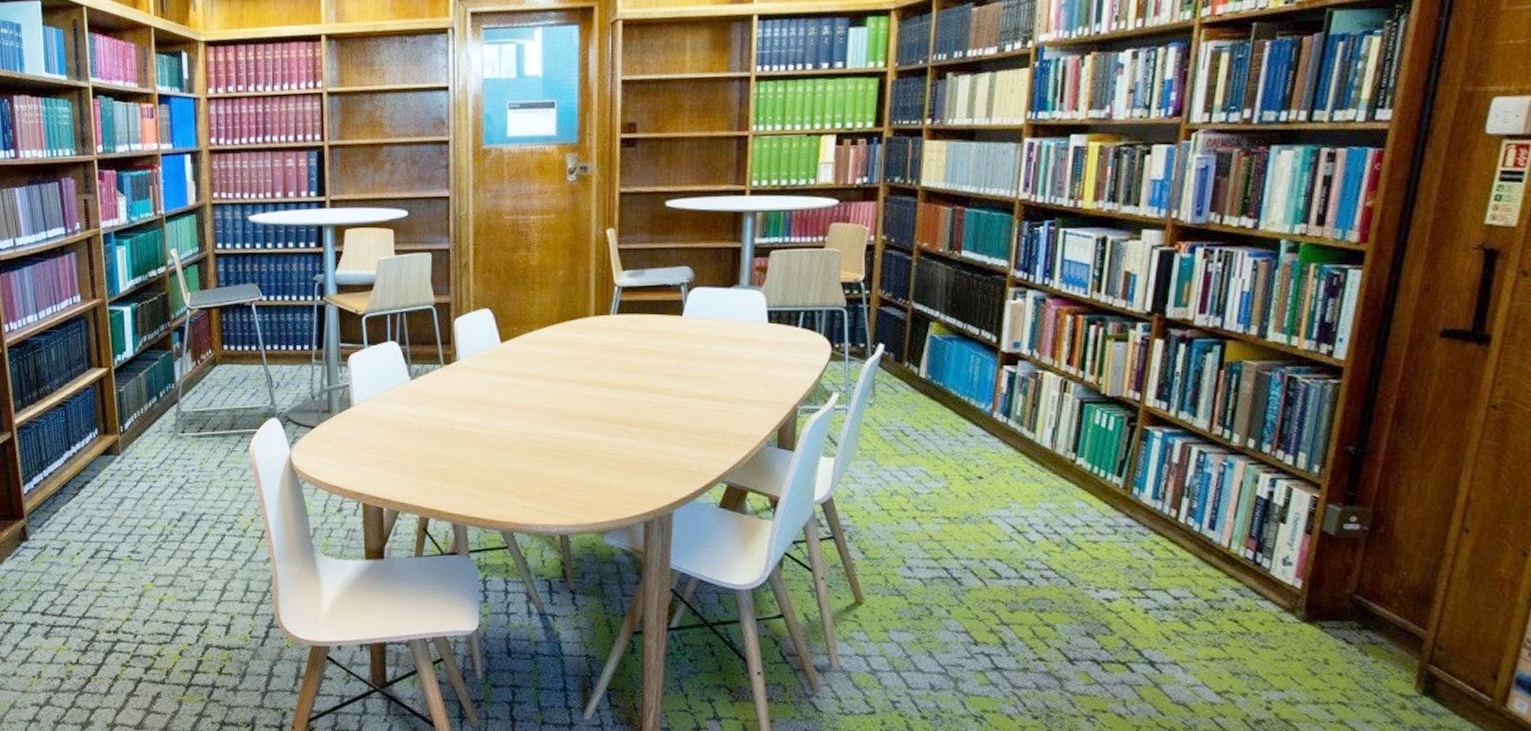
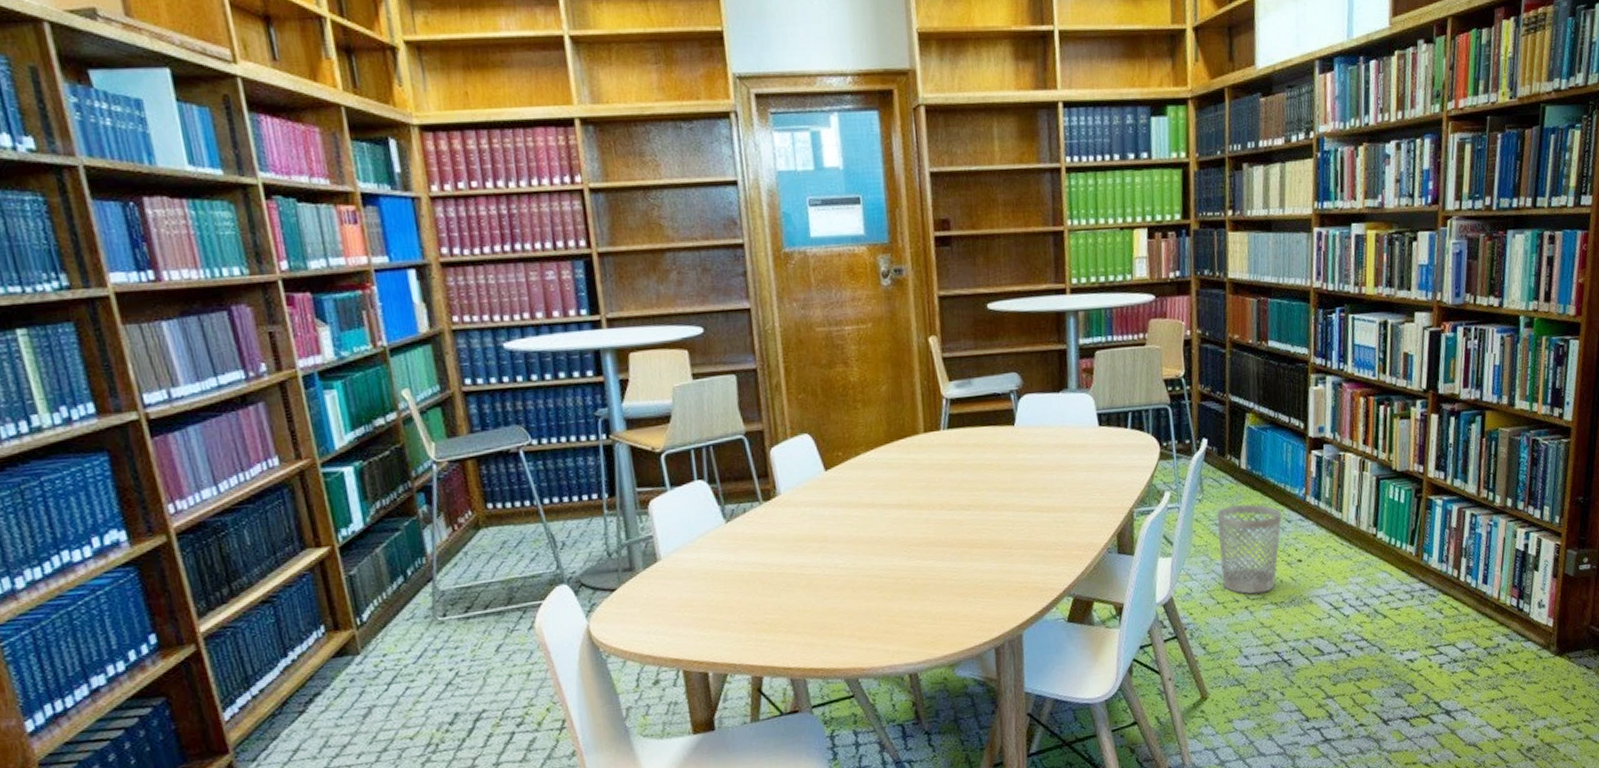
wastebasket: none [888,414,963,506] -> present [1216,504,1282,594]

